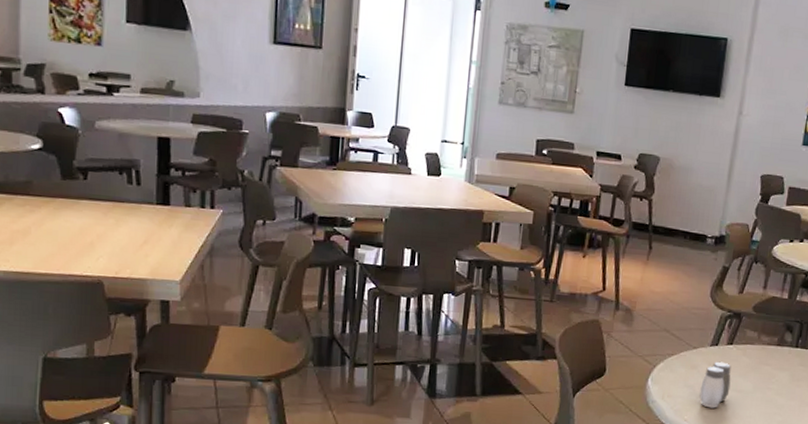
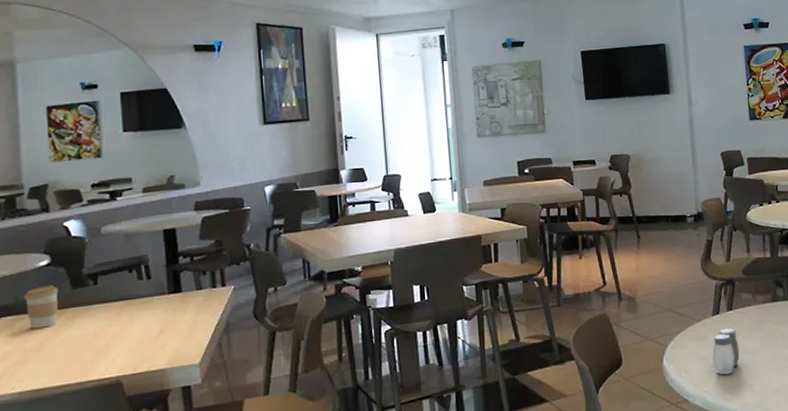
coffee cup: none [14,170,48,213] -> present [24,285,59,329]

